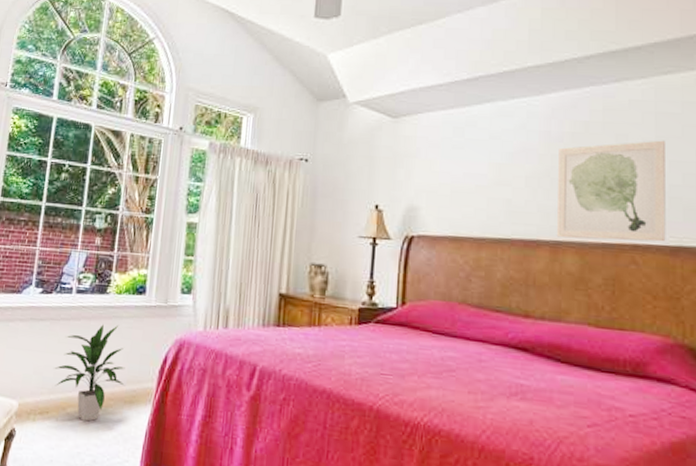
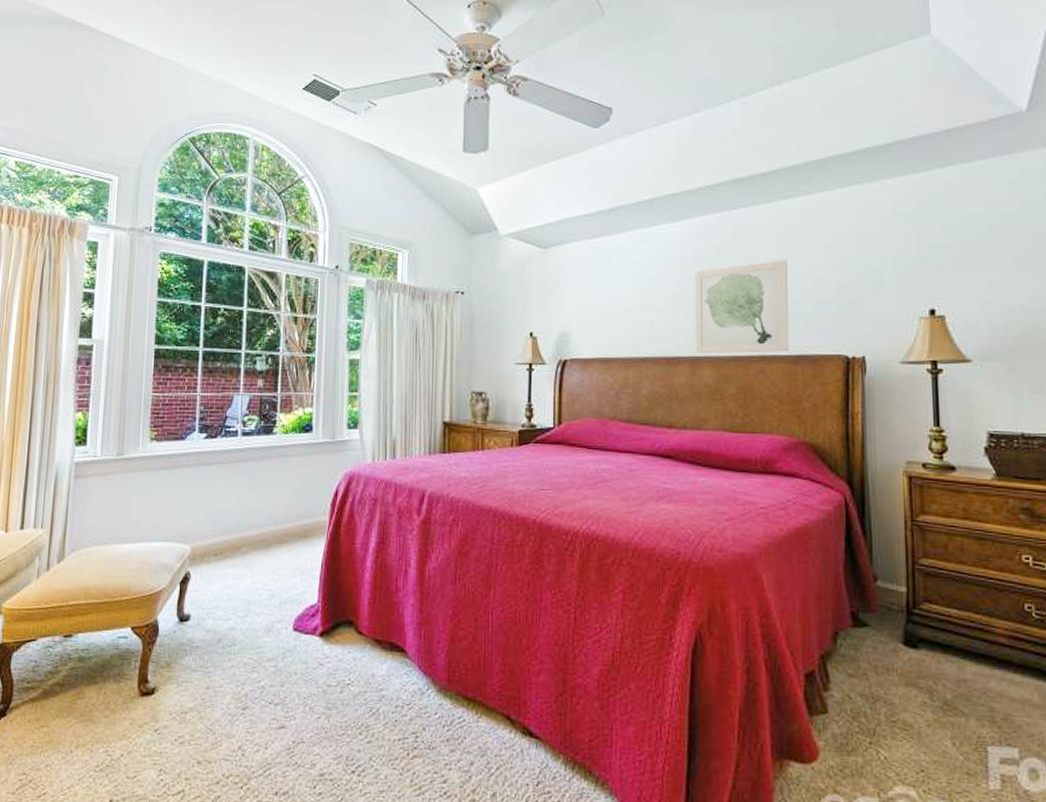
indoor plant: present [54,324,125,422] -> none [225,463,297,558]

